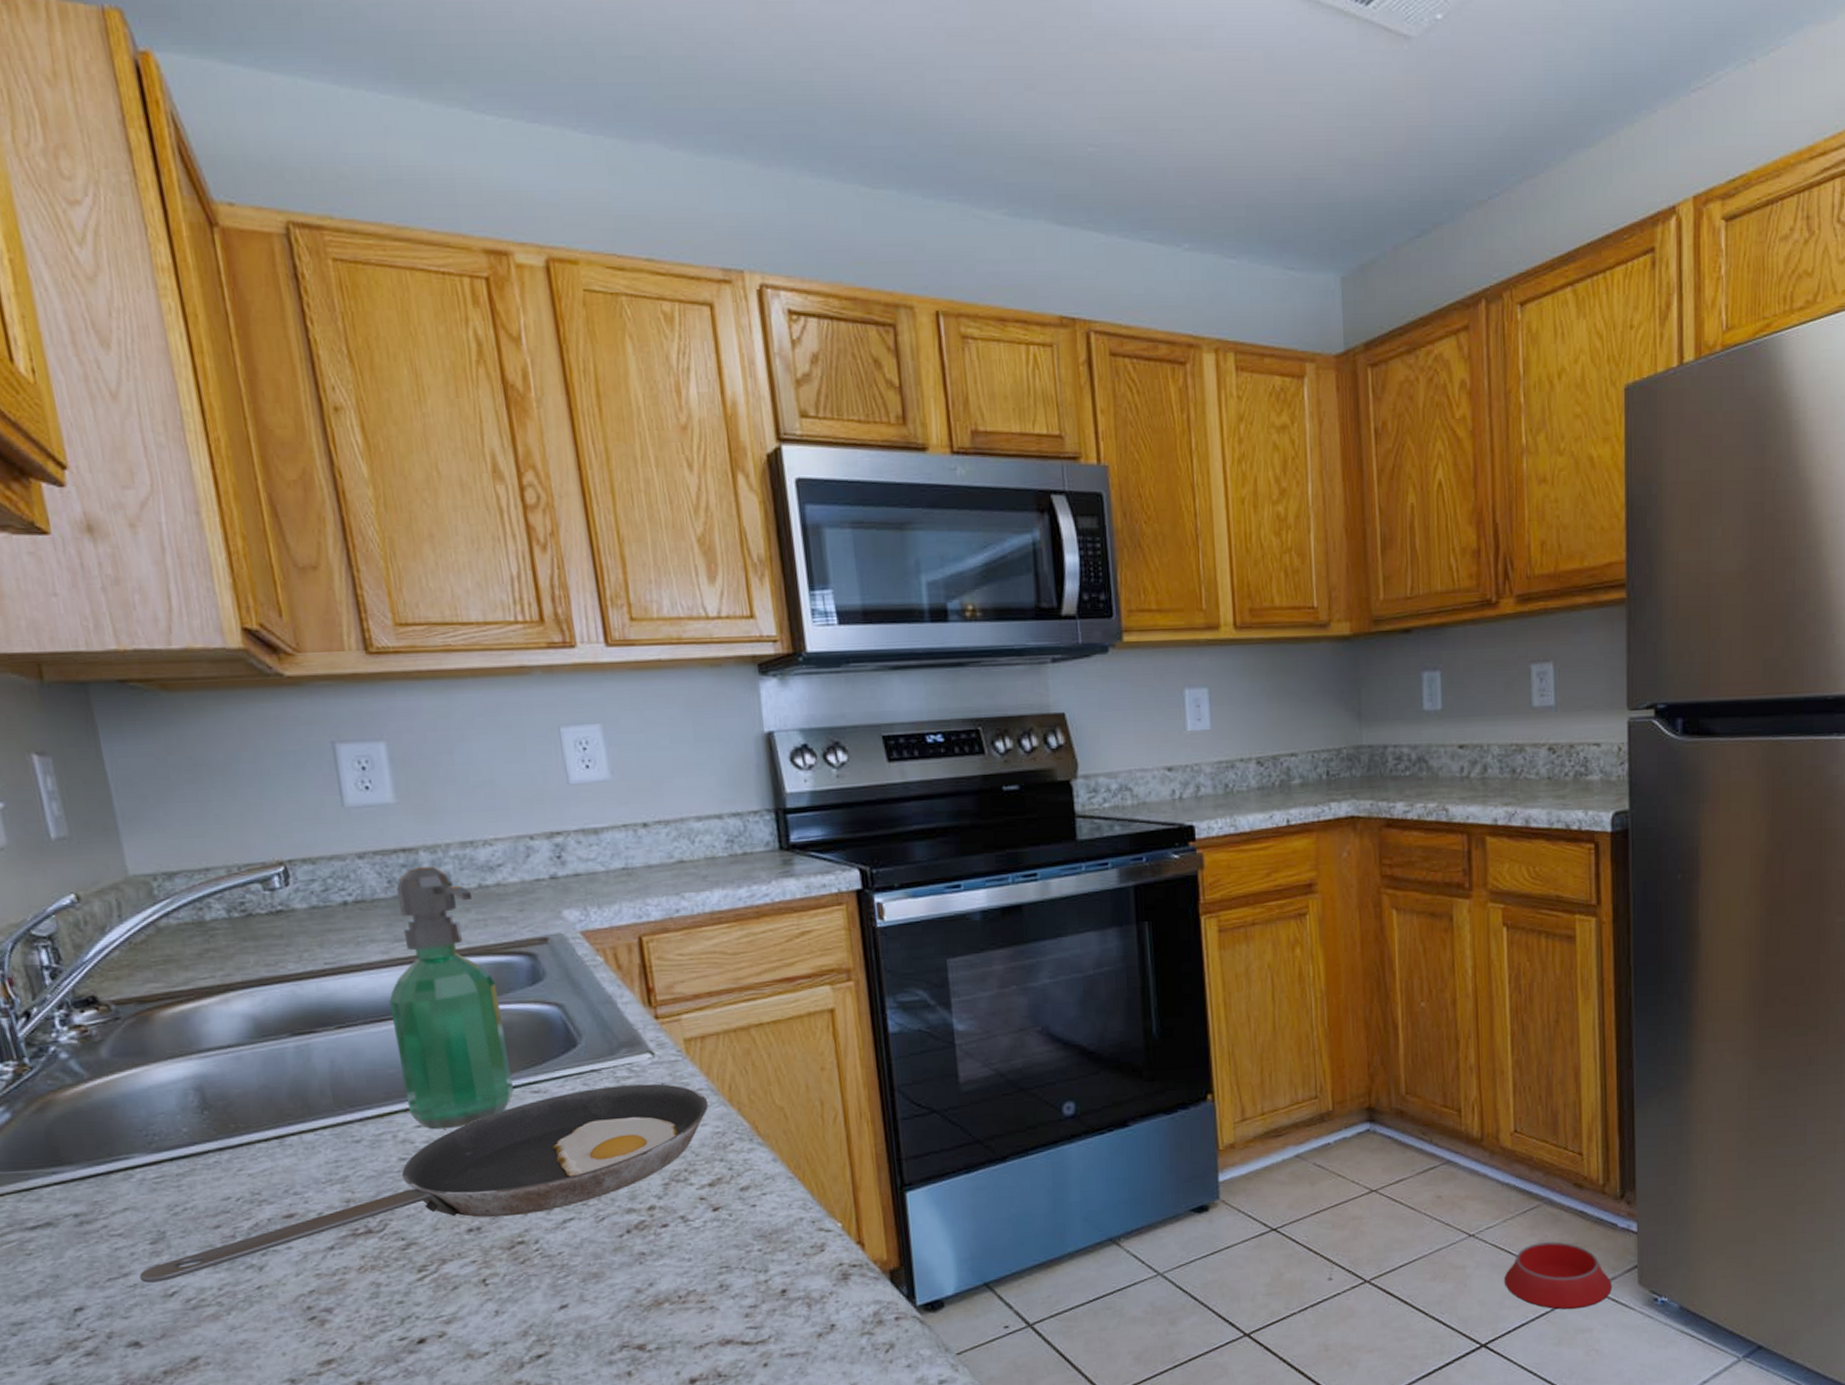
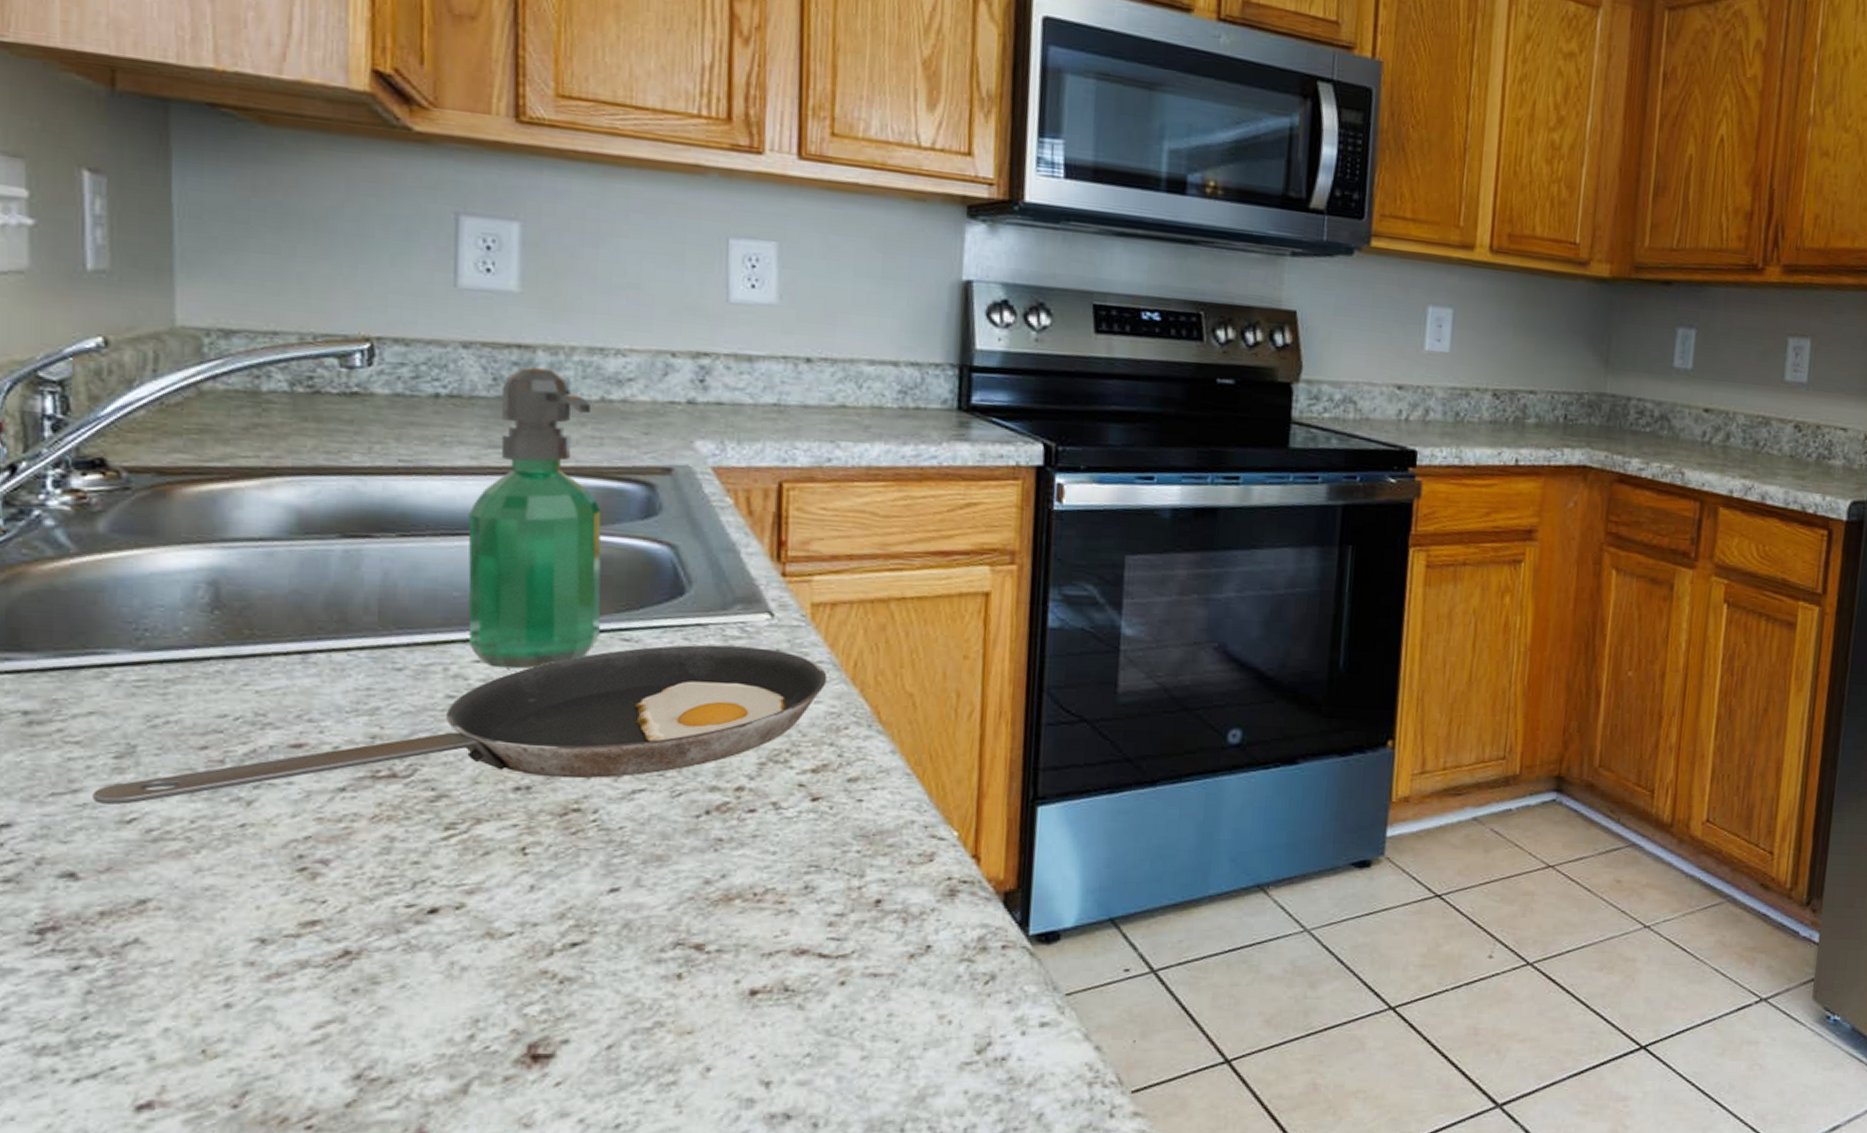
pet bowl: present [1505,1241,1613,1309] -> none [1674,942,1786,1018]

